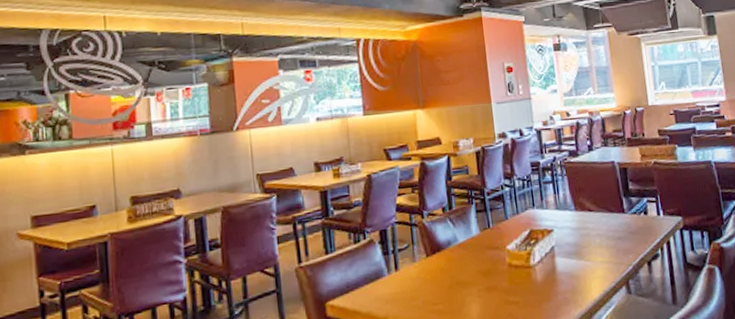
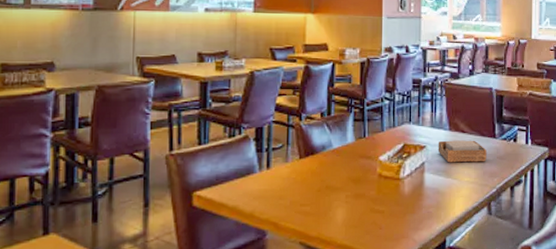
napkin holder: none [565,218,618,245] -> present [438,140,487,163]

